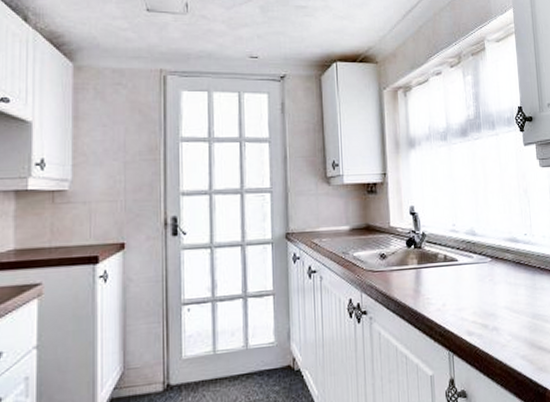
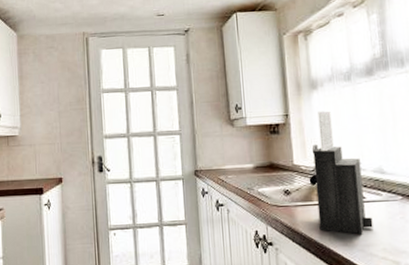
knife block: none [409,170,465,299] -> present [313,111,373,235]

